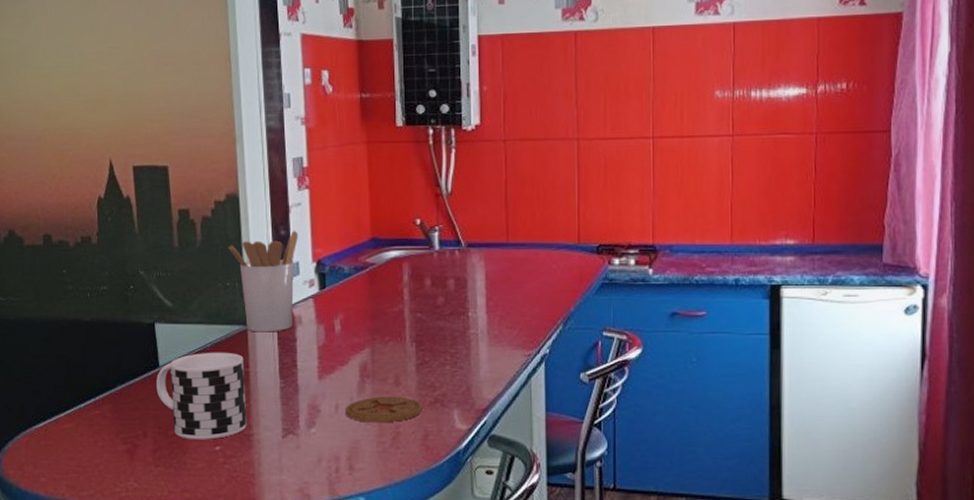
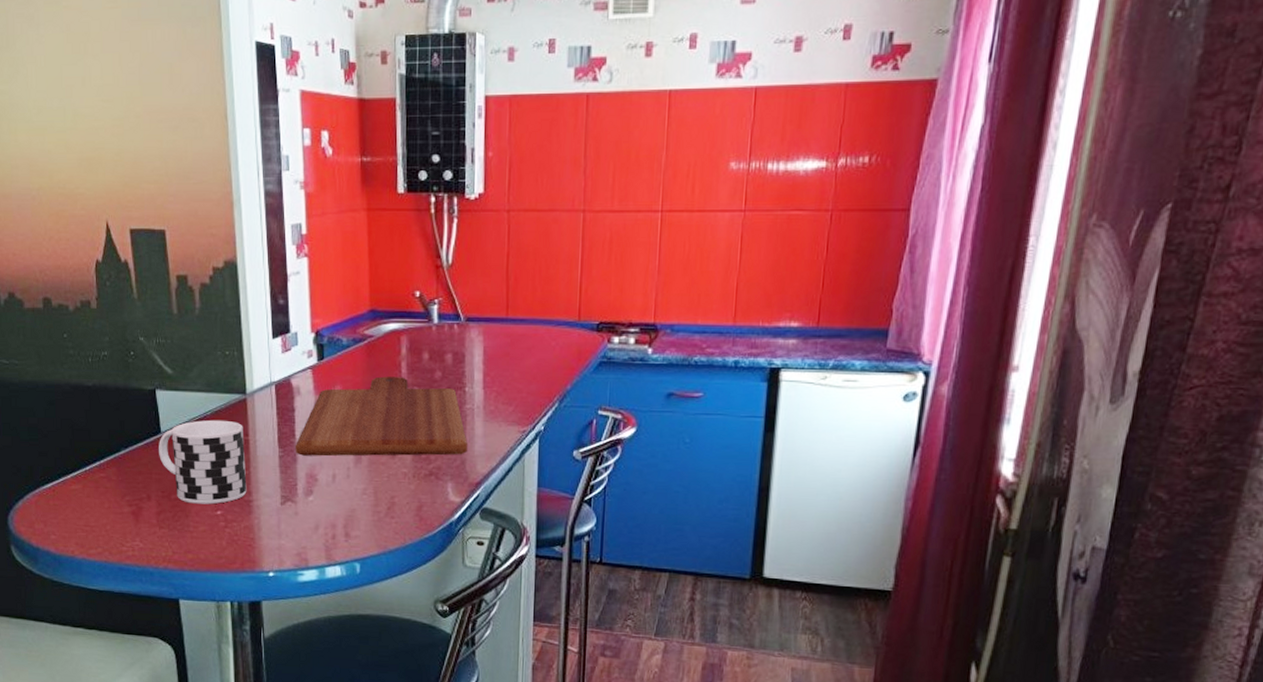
utensil holder: present [228,230,298,332] -> none [227,299,296,402]
cutting board: none [297,303,472,387] -> present [296,376,467,457]
coaster: present [344,396,422,423] -> none [341,467,417,493]

